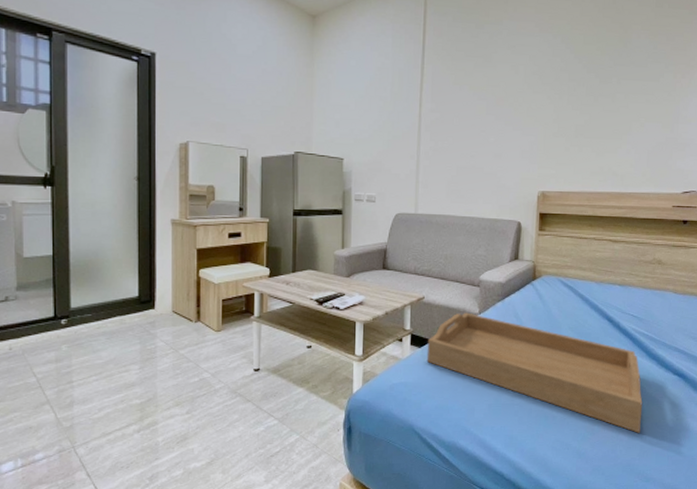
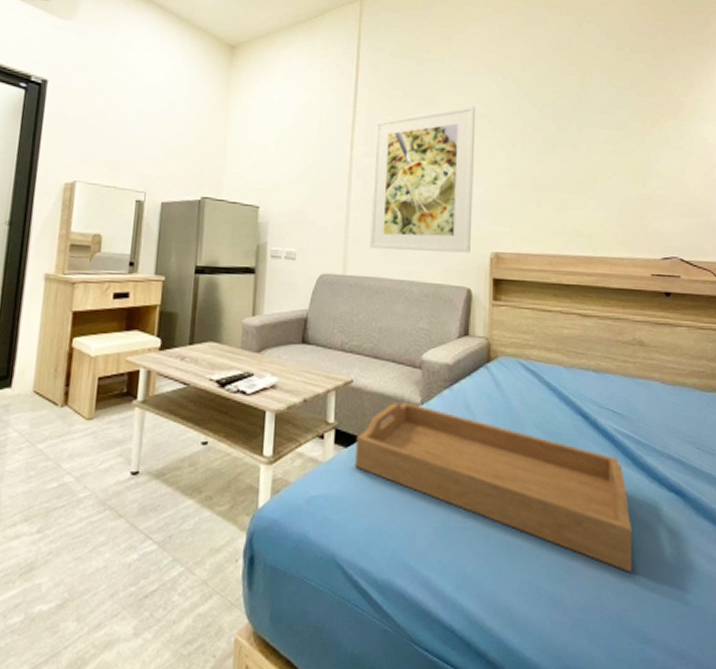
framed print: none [437,63,529,193] -> present [370,105,476,253]

